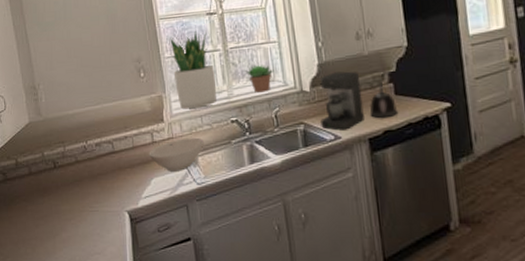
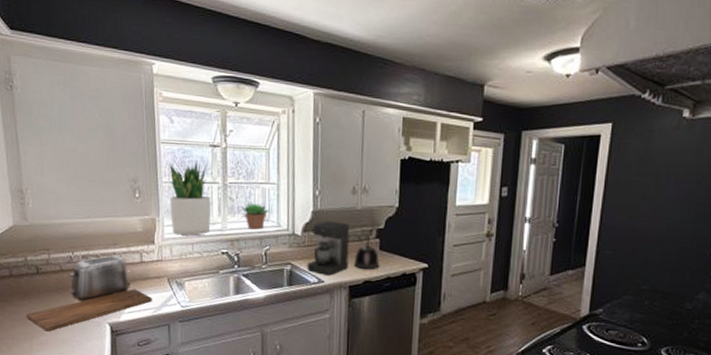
cutting board: none [47,171,167,227] -> present [26,289,152,332]
toaster: none [85,139,146,192] -> present [69,255,132,302]
bowl: present [149,137,204,172] -> none [136,262,192,293]

